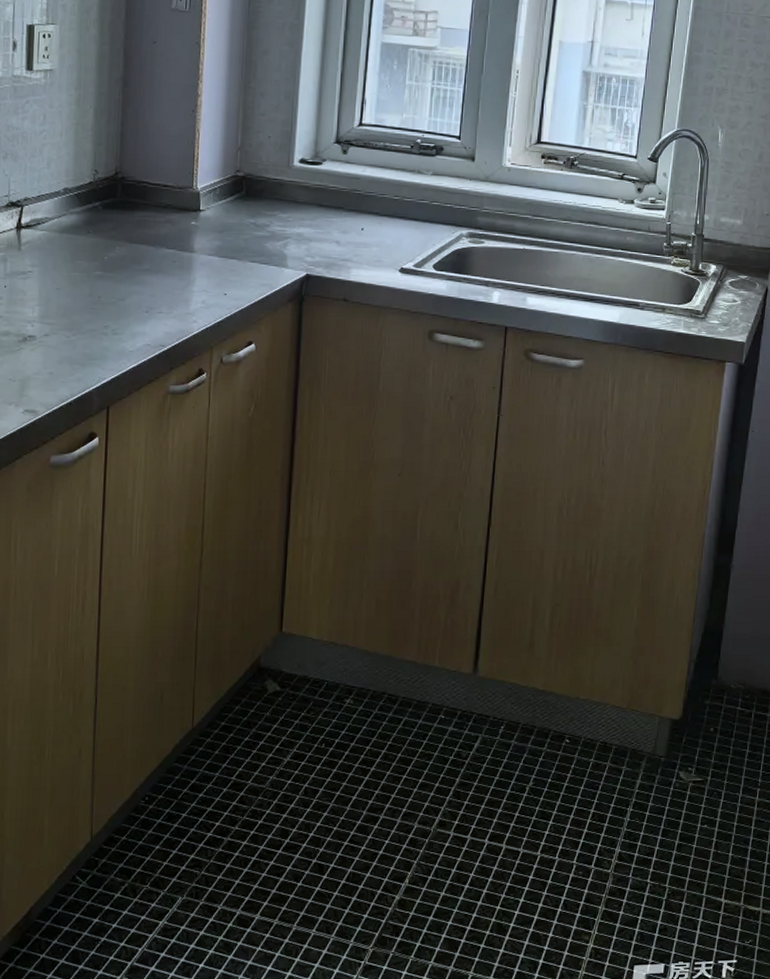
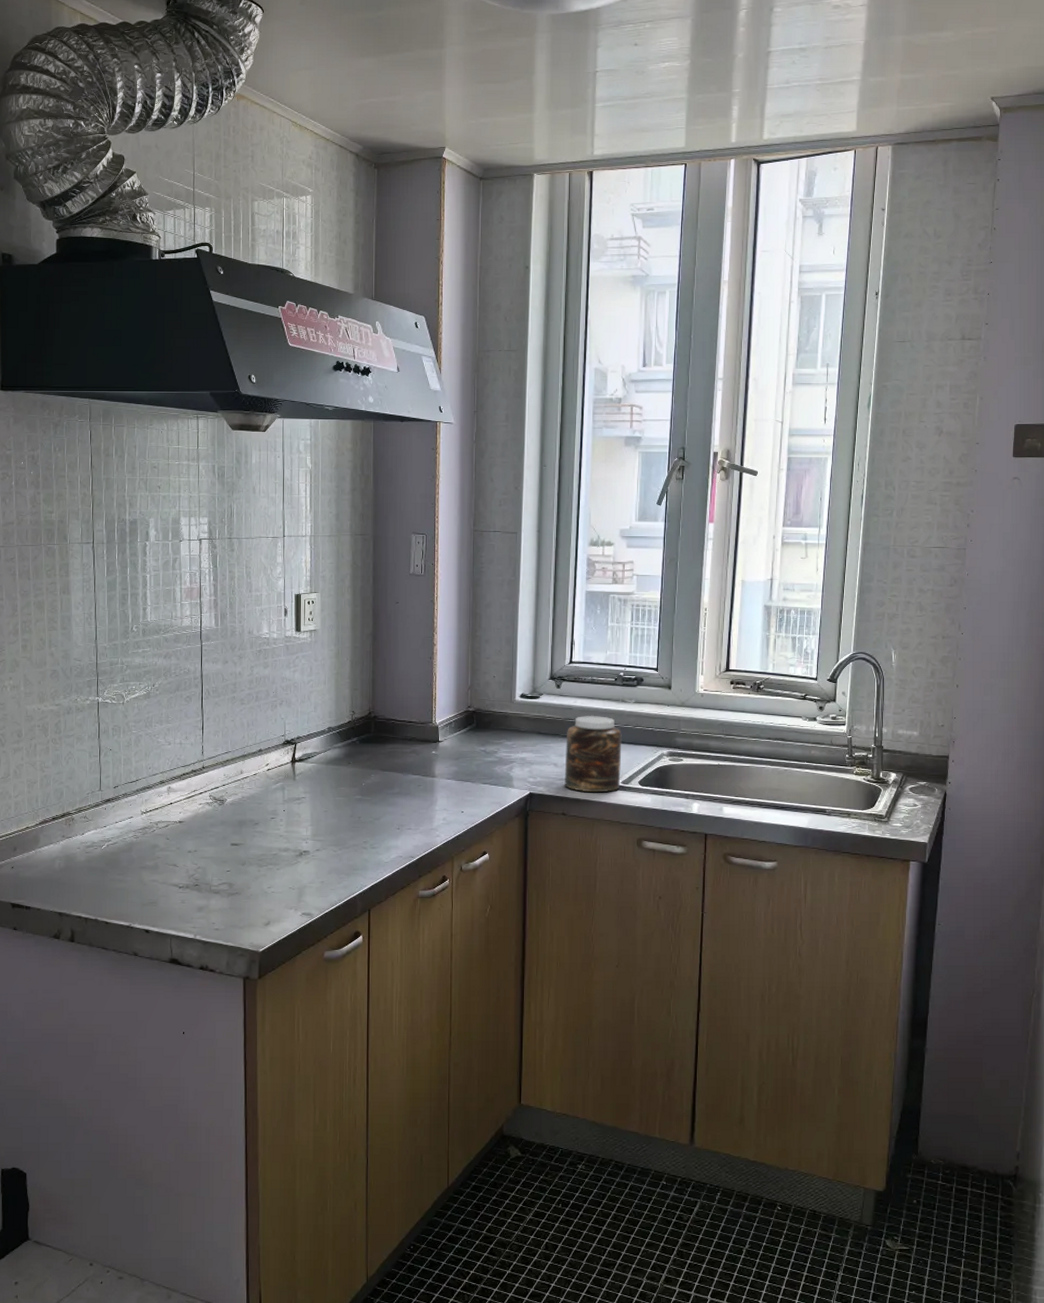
jar: none [347,187,416,277] -> present [564,716,622,793]

